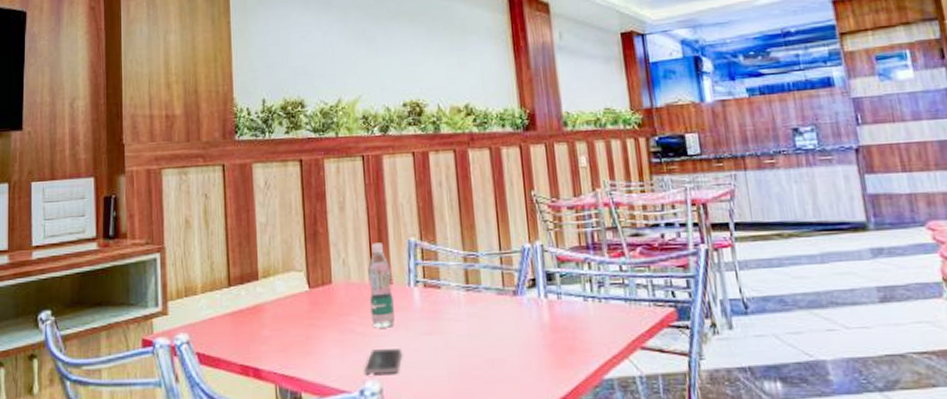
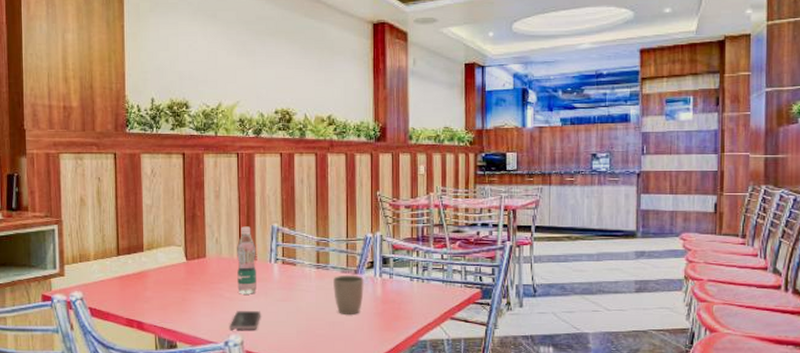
cup: none [488,297,527,349] -> present [333,275,365,314]

